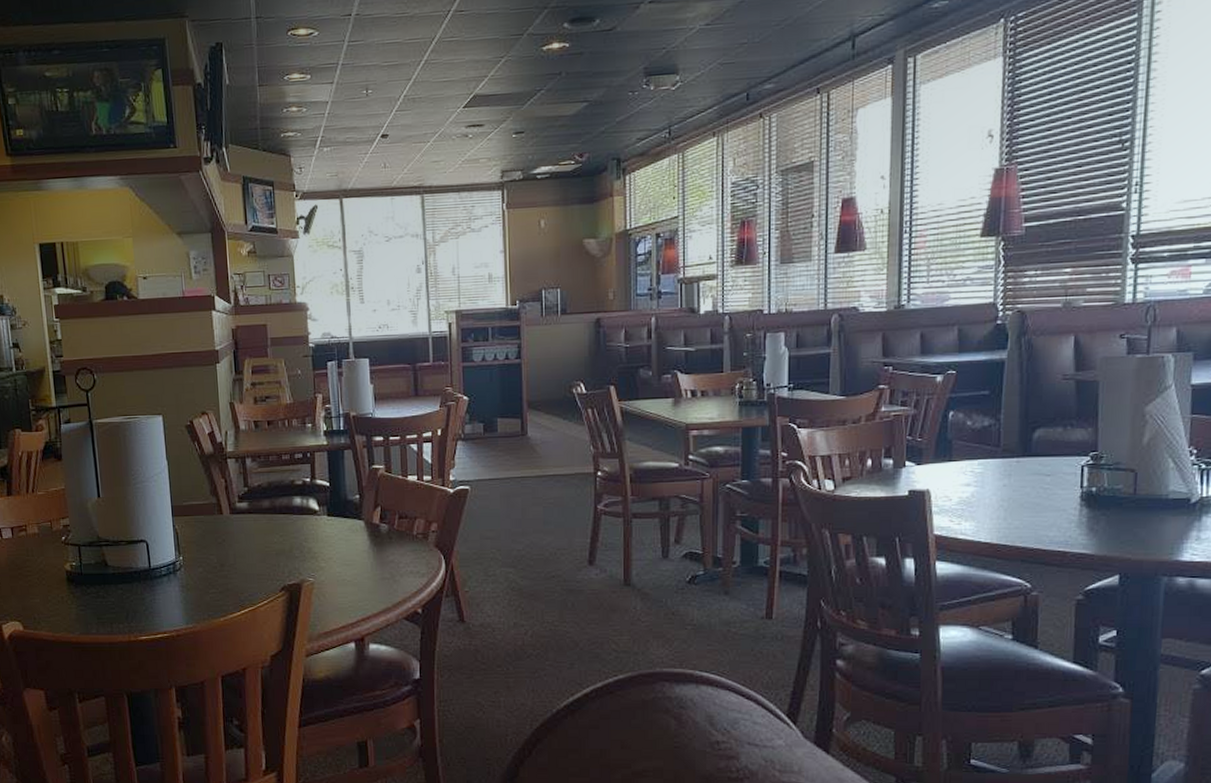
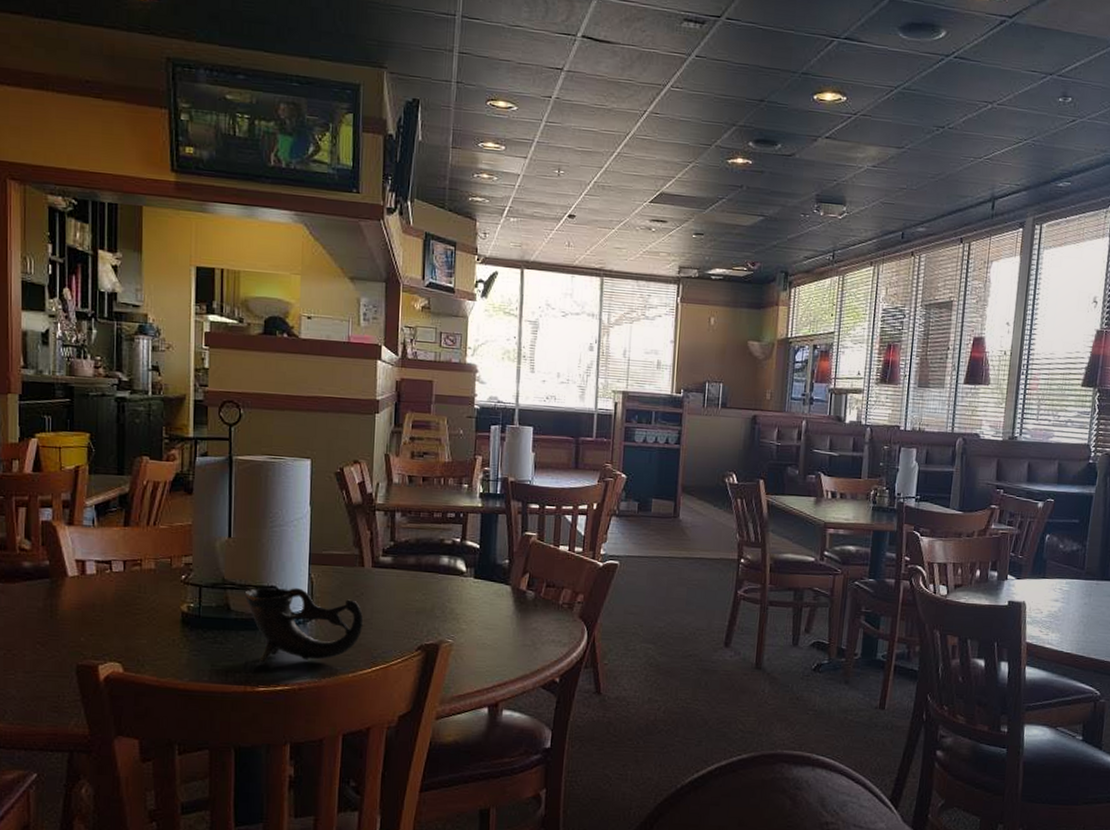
cup: none [119,540,228,613] -> present [245,587,364,663]

